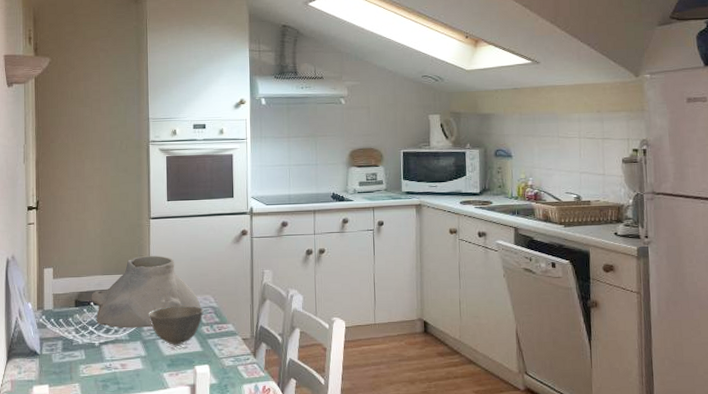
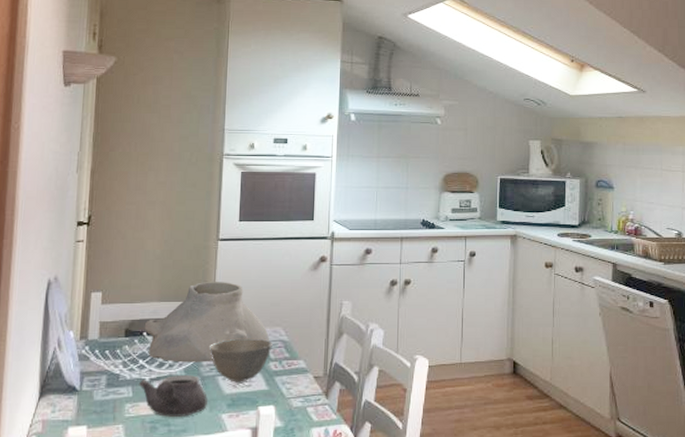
teapot: none [89,339,150,376] -> present [138,375,207,417]

